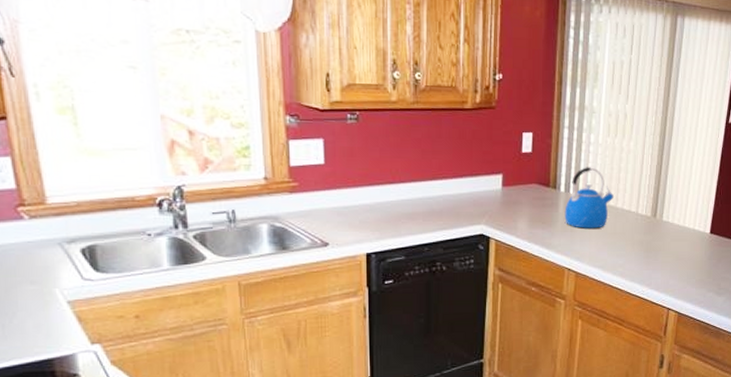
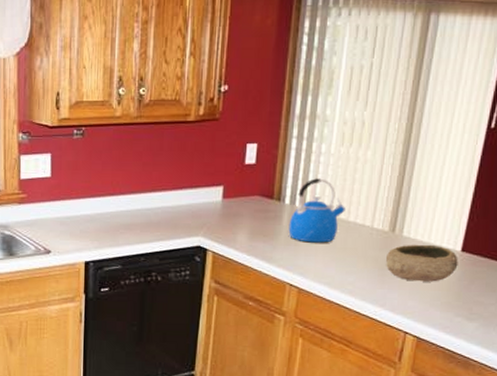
bowl: none [649,228,708,262] -> present [385,244,459,282]

